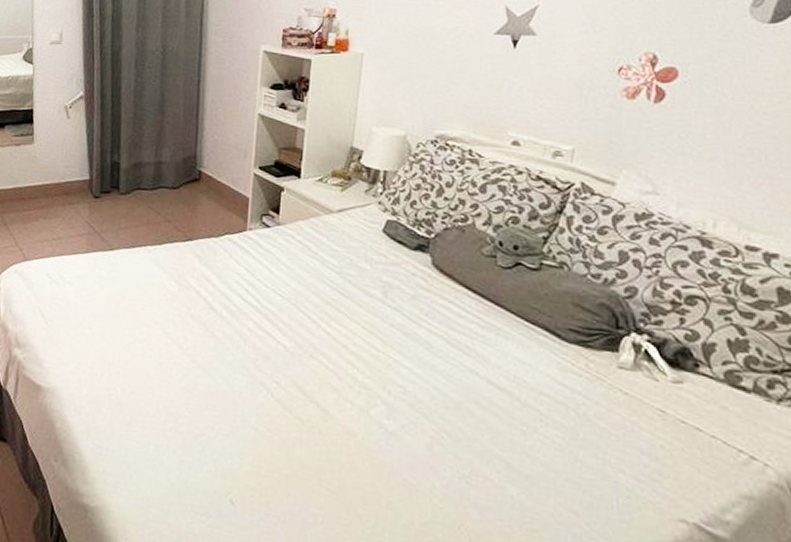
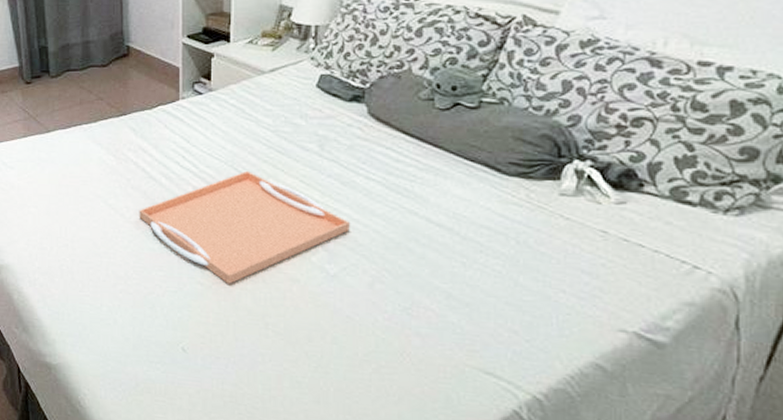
serving tray: none [196,310,410,432] -> present [139,170,350,284]

